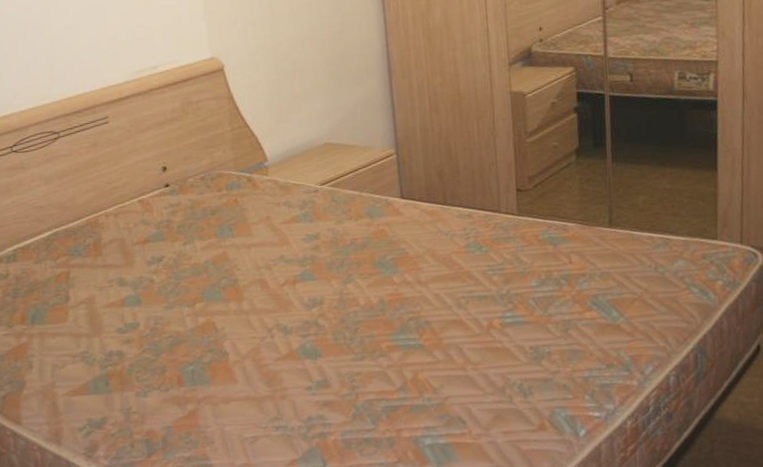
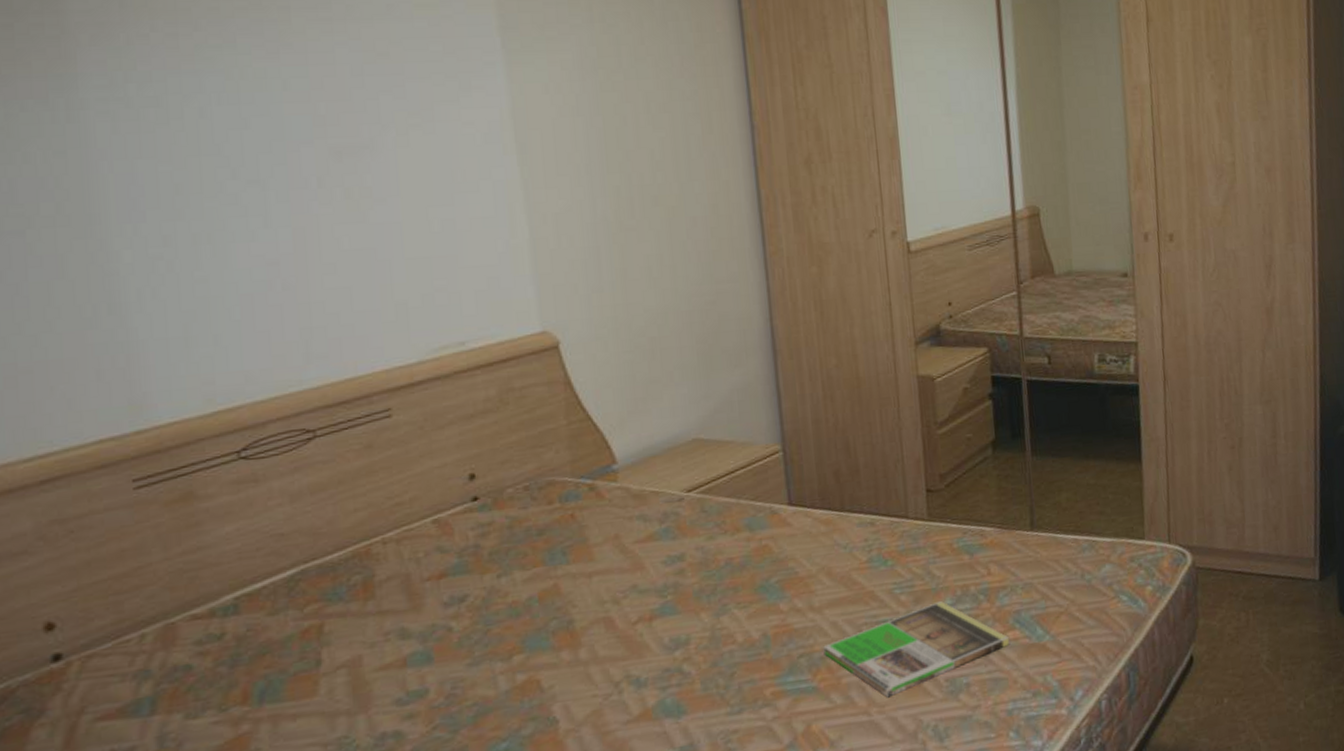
magazine: none [428,282,588,358] -> present [823,600,1010,698]

